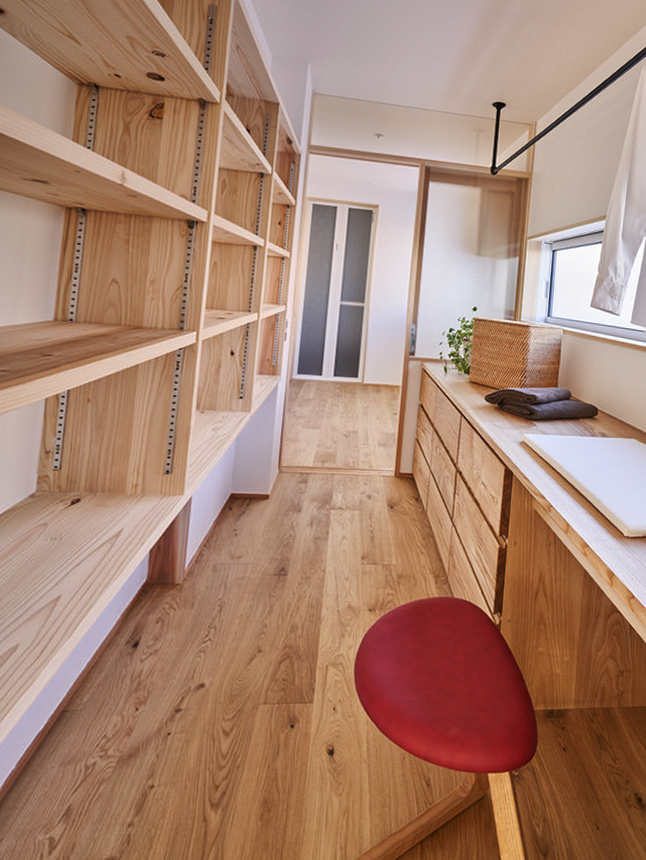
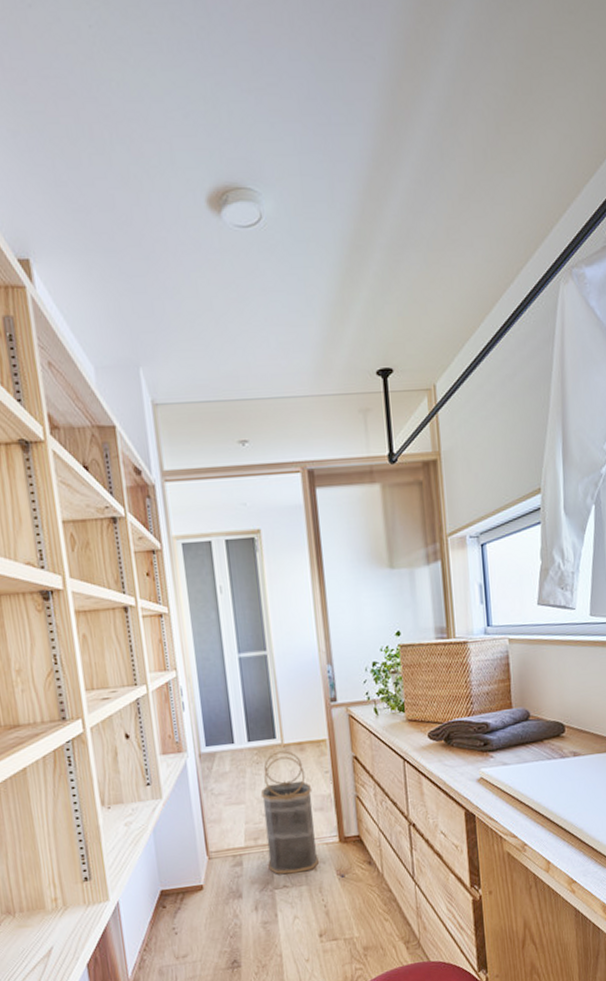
basket: none [329,389,380,498] -> present [260,750,319,874]

